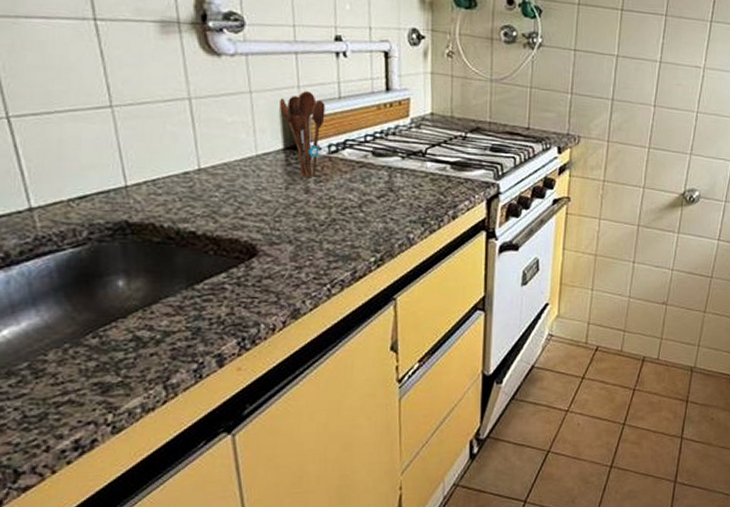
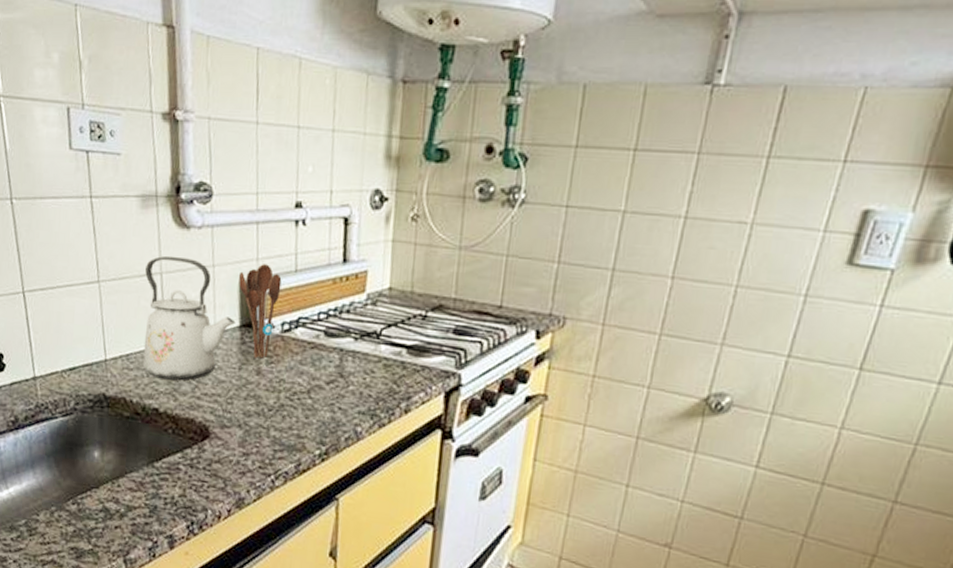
kettle: none [170,81,279,203] -> present [143,256,236,381]

